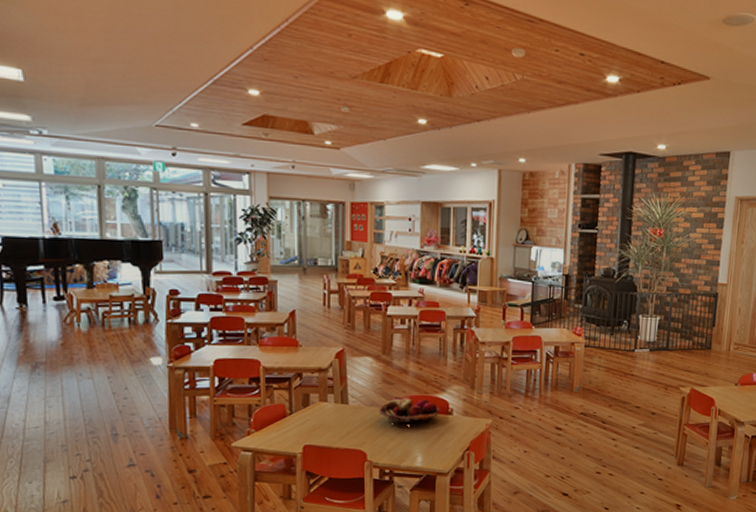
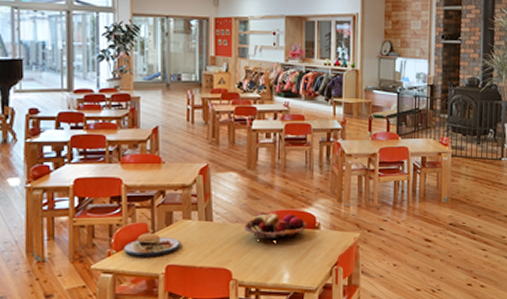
plate: none [263,407,318,438] -> present [124,225,181,258]

